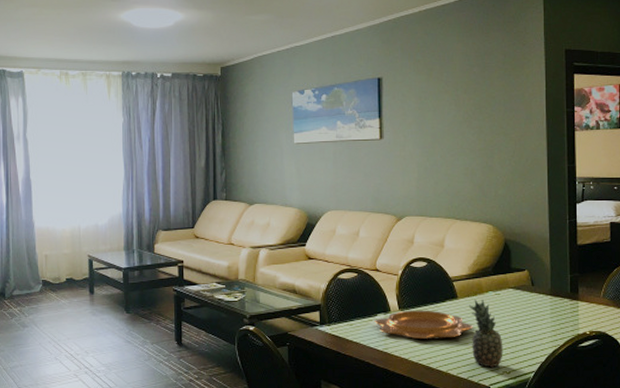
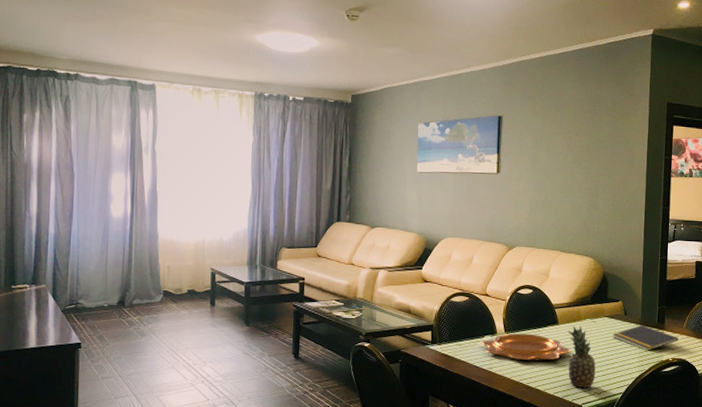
notepad: none [520,296,595,324] -> present [613,325,678,351]

